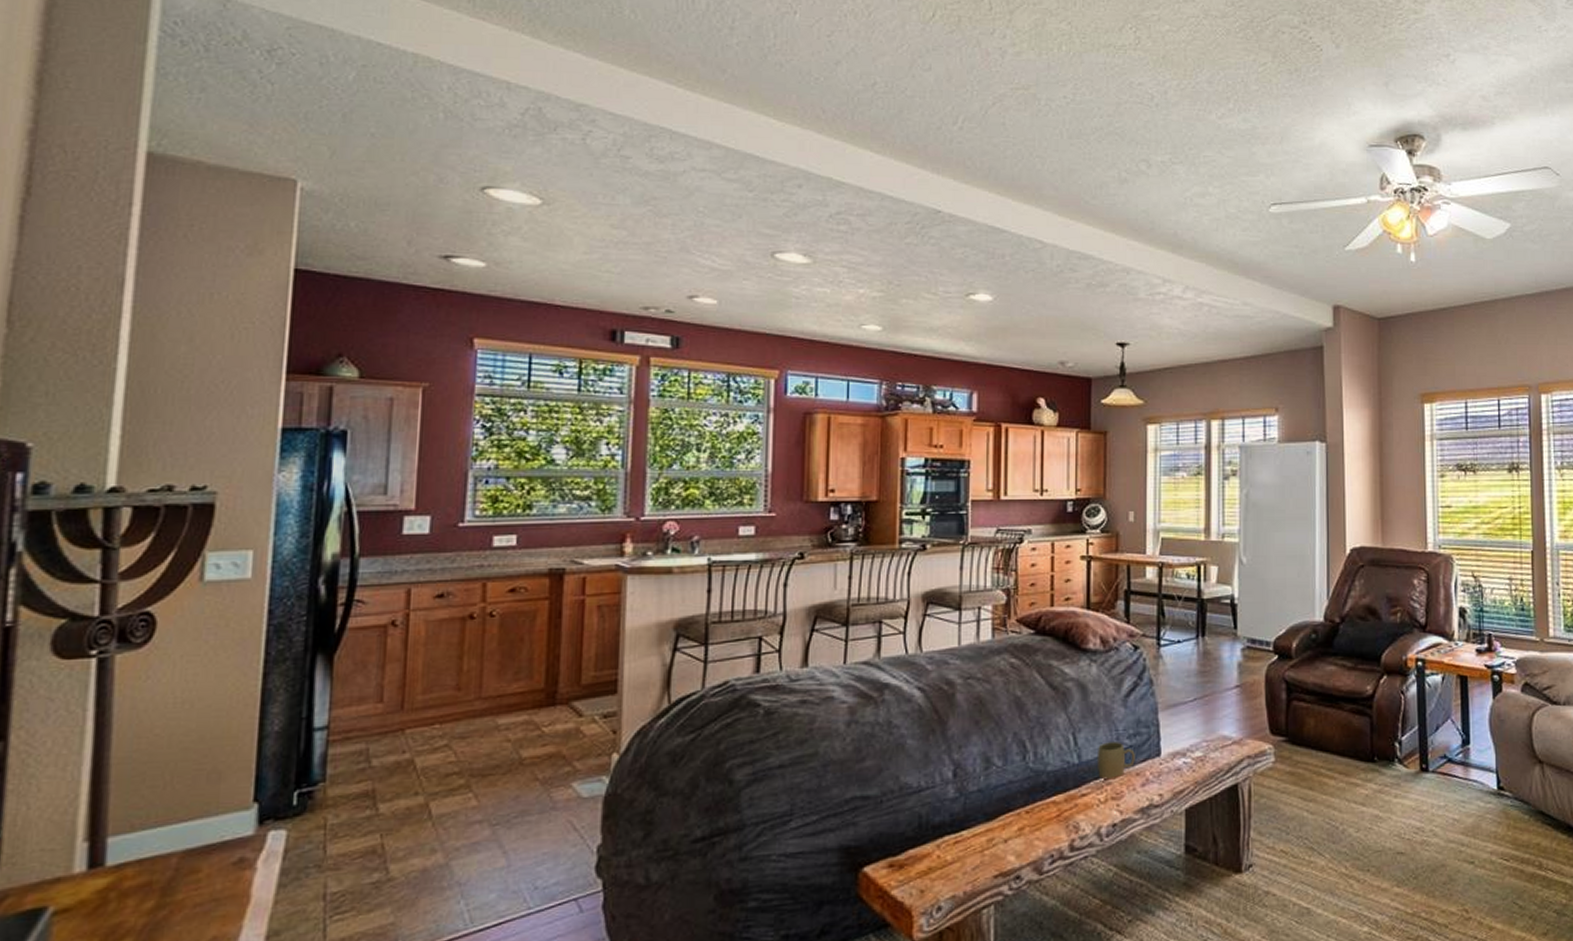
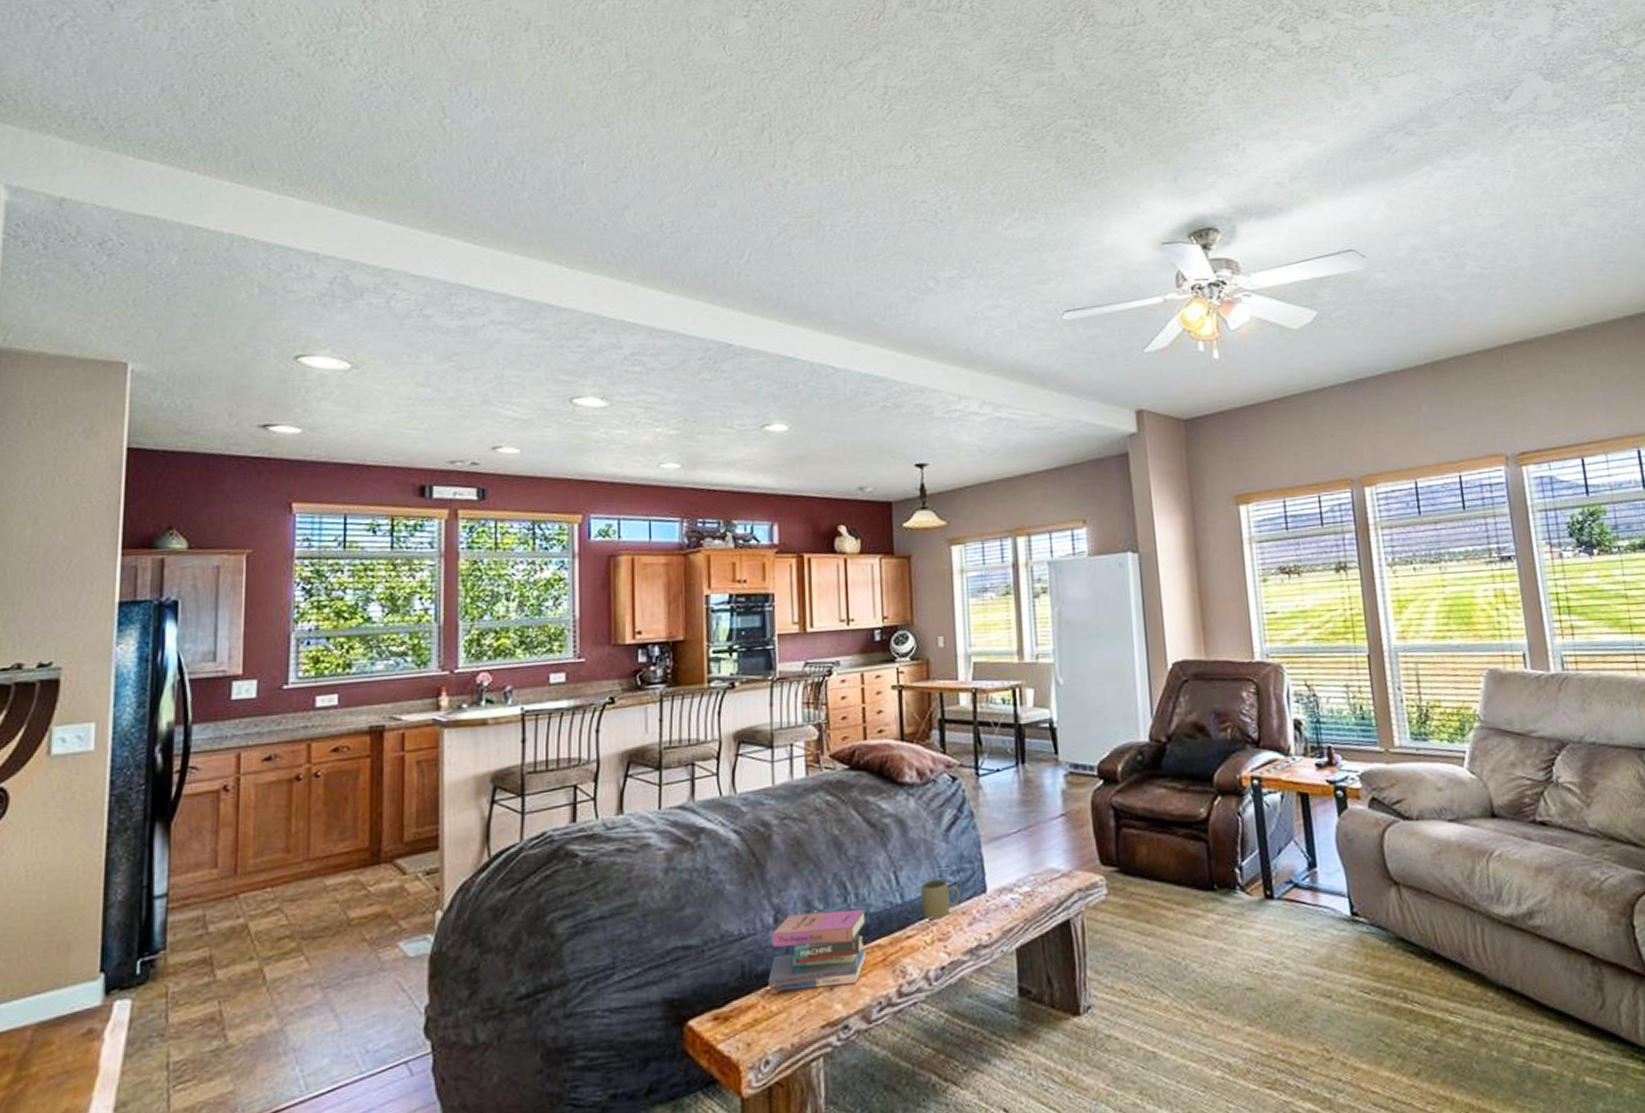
books: none [944,766,1044,842] -> present [768,908,867,992]

